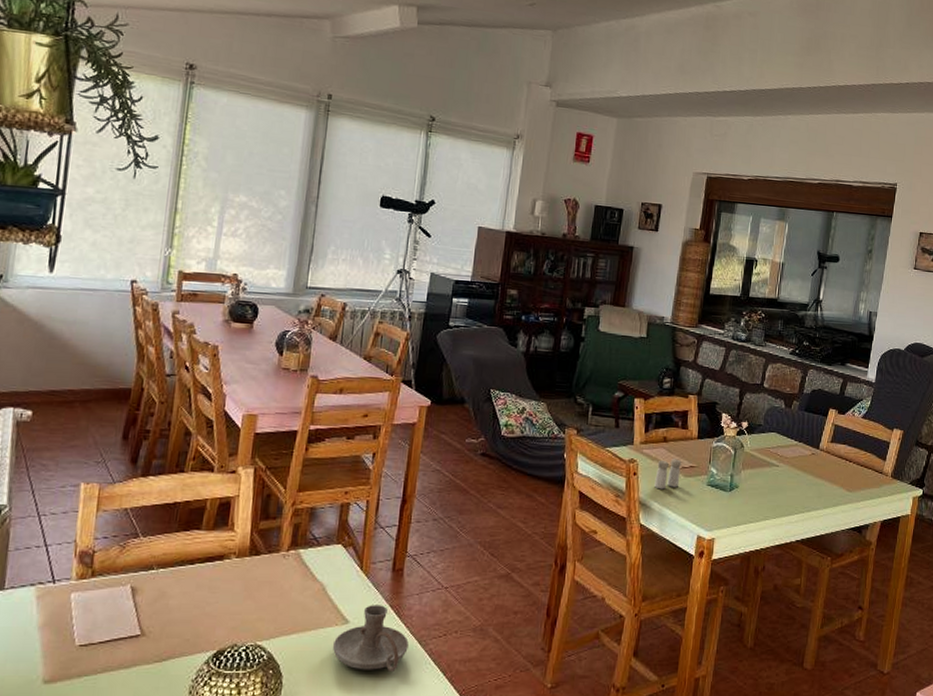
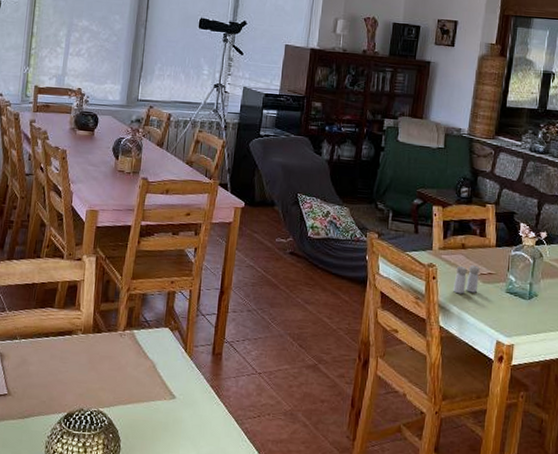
candle holder: present [333,605,409,672] -> none [162,383,227,445]

